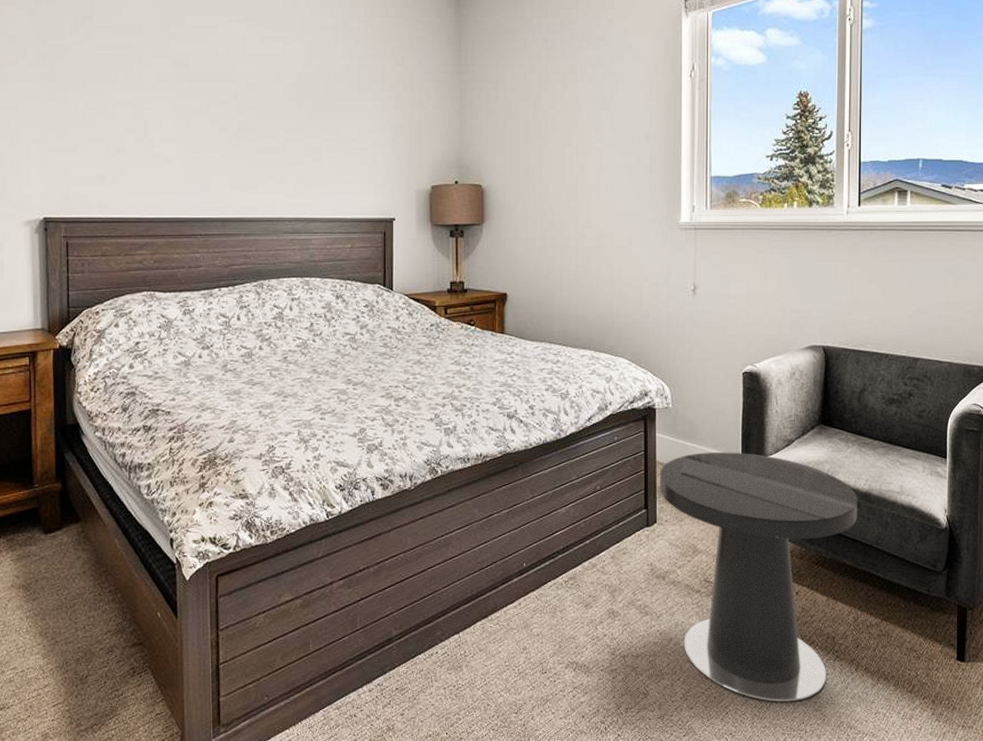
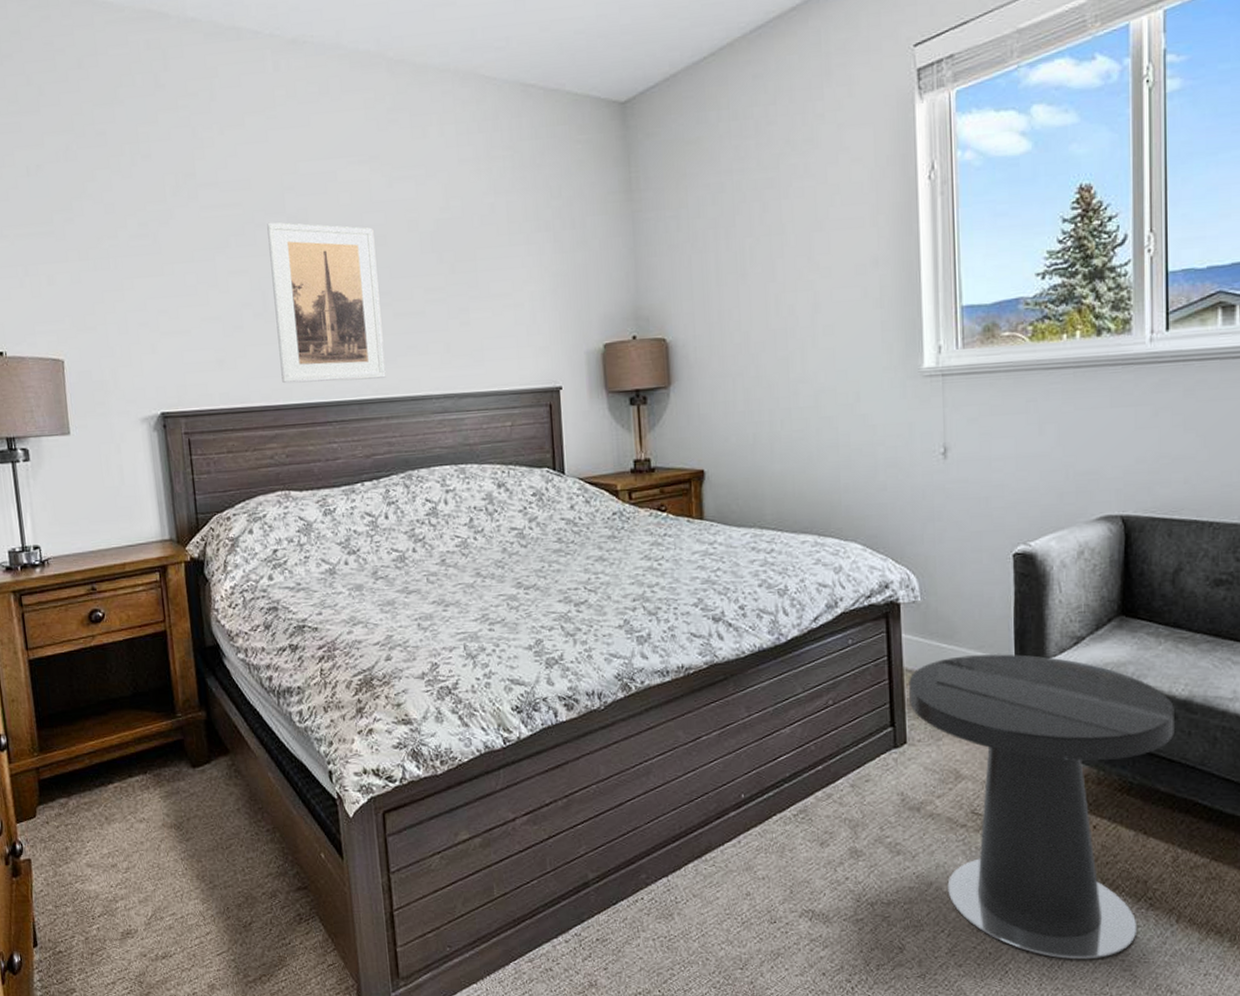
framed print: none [153,63,247,201] -> present [267,222,386,384]

